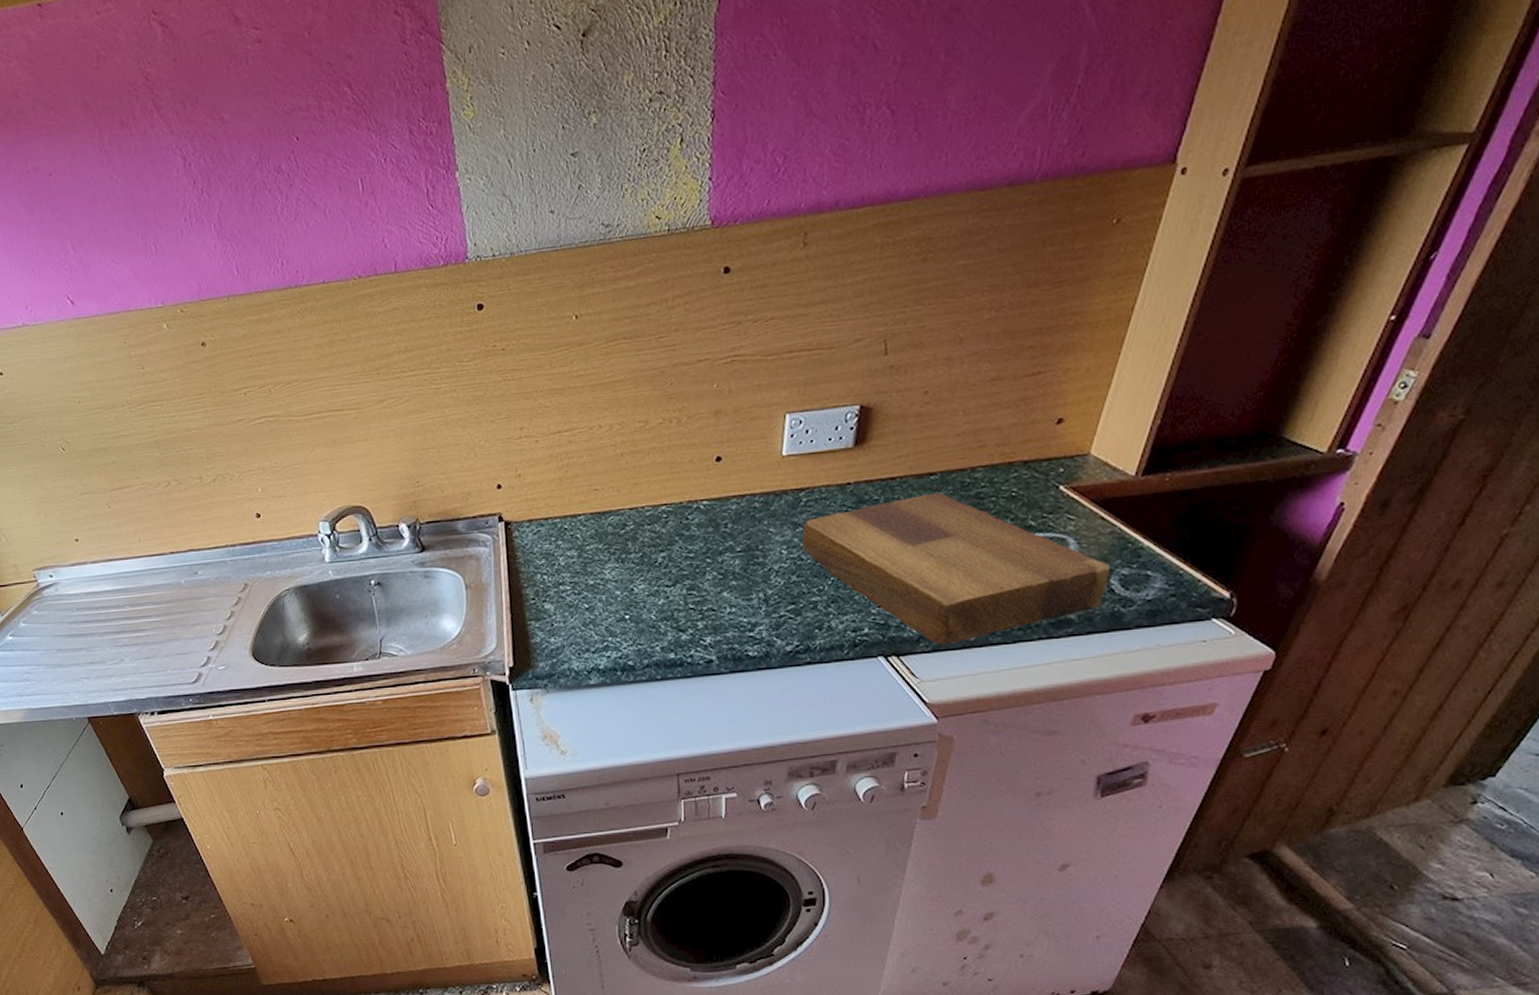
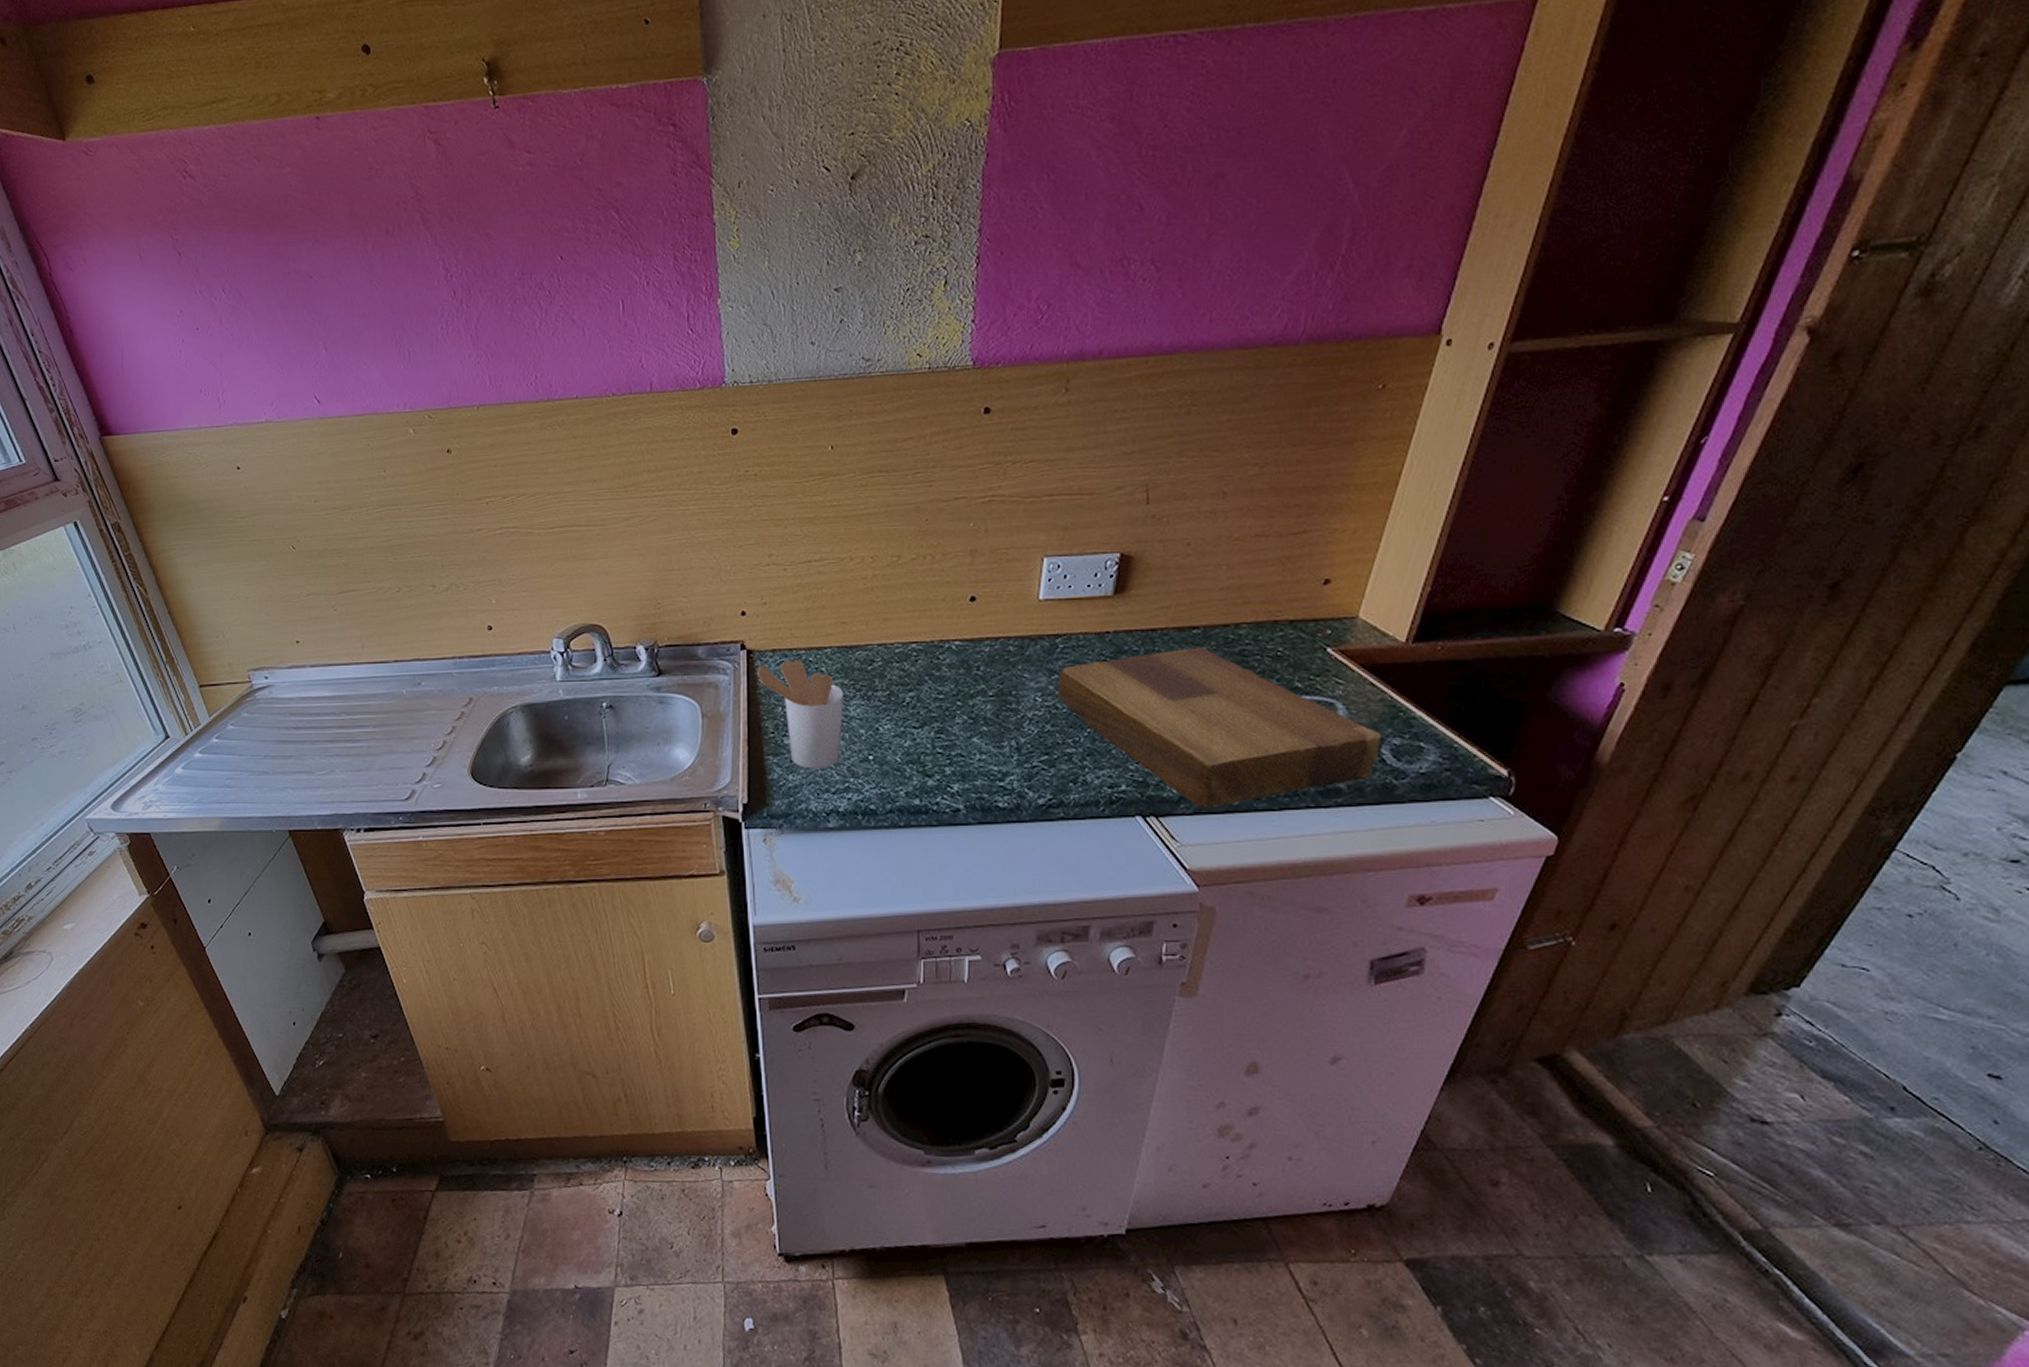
utensil holder: none [515,529,599,632] -> present [757,660,843,769]

